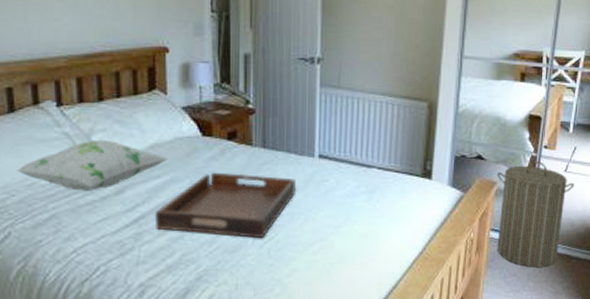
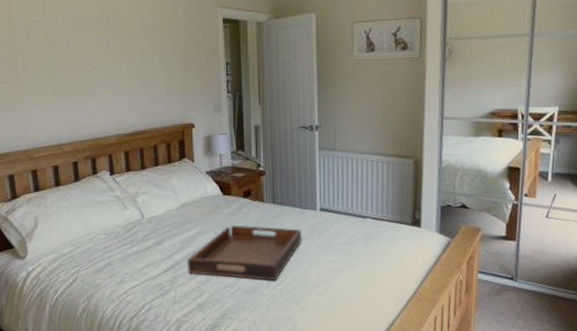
decorative pillow: present [16,139,168,191] -> none [81,200,197,243]
laundry hamper: present [497,161,574,268] -> none [482,208,557,307]

